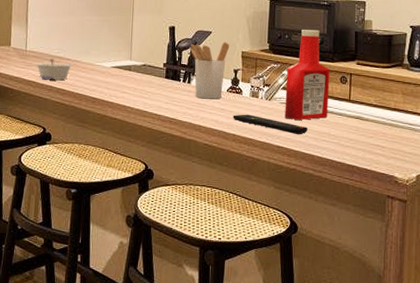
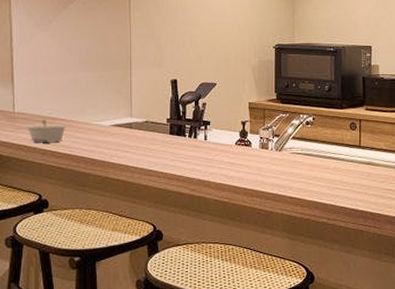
utensil holder: present [189,42,230,99] -> none [194,93,236,154]
remote control: present [233,114,308,134] -> none [243,166,320,184]
ketchup bottle: present [285,29,330,120] -> none [295,76,340,169]

